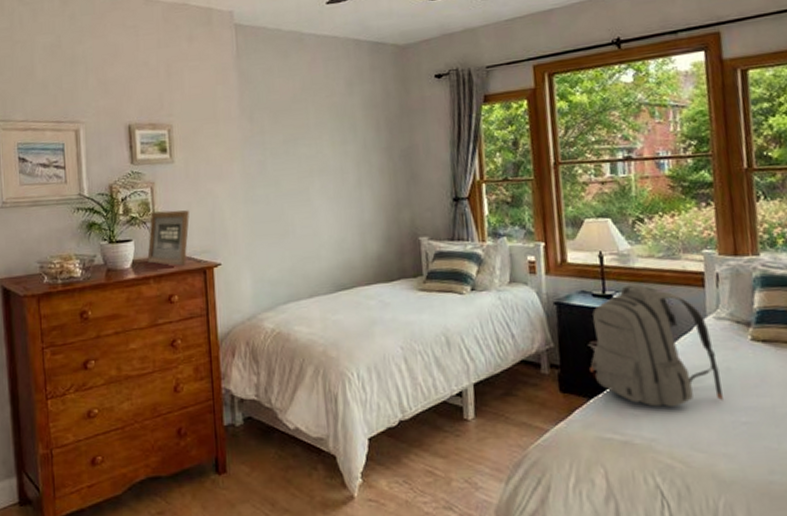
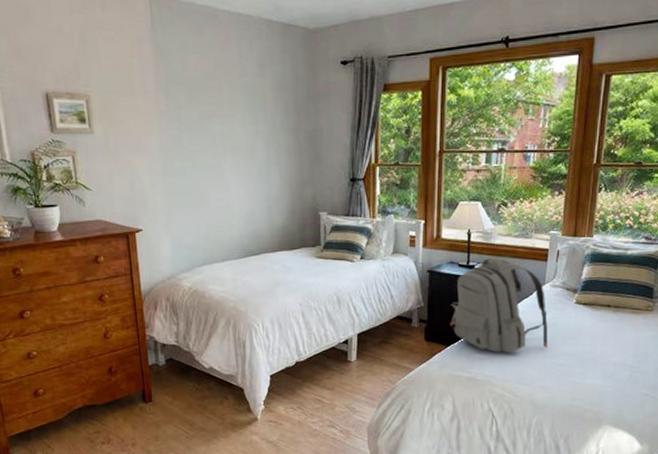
picture frame: present [147,210,190,266] -> none [72,179,111,231]

